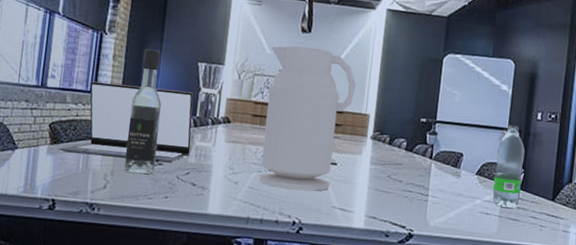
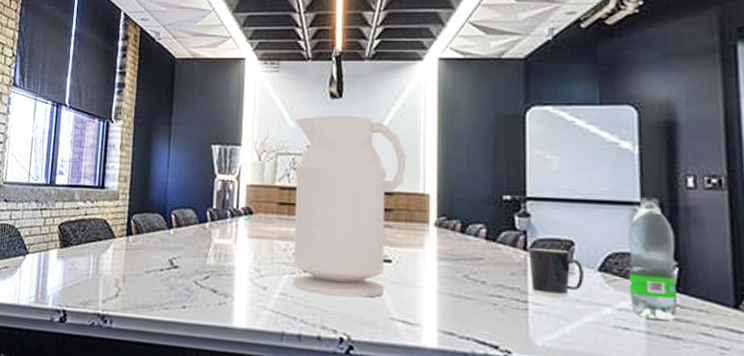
laptop: present [59,81,193,163] -> none [69,175,209,265]
bottle: present [123,49,162,175] -> none [136,134,174,280]
mug: none [432,157,467,193] -> present [528,247,585,297]

